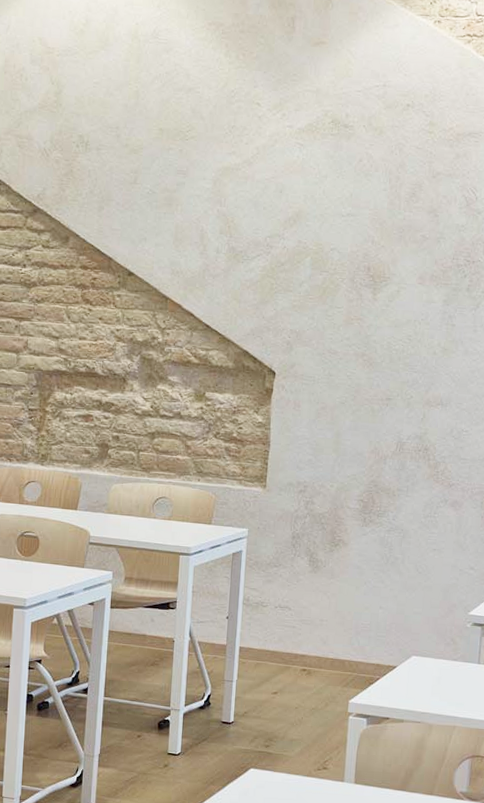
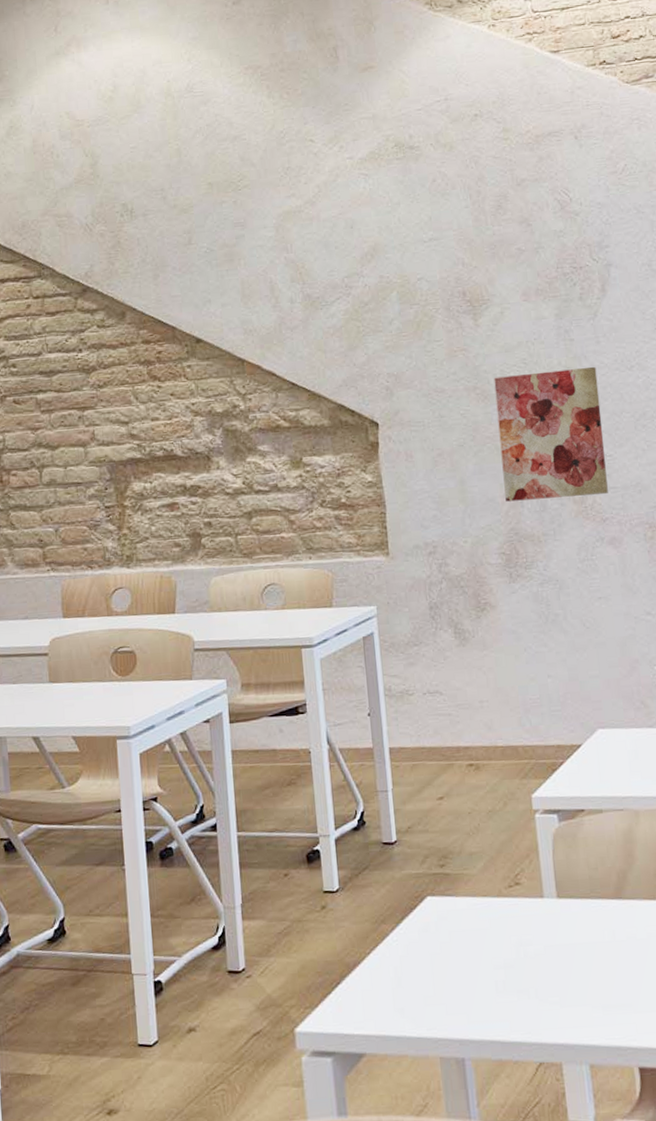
wall art: none [372,348,470,463] -> present [494,366,608,502]

